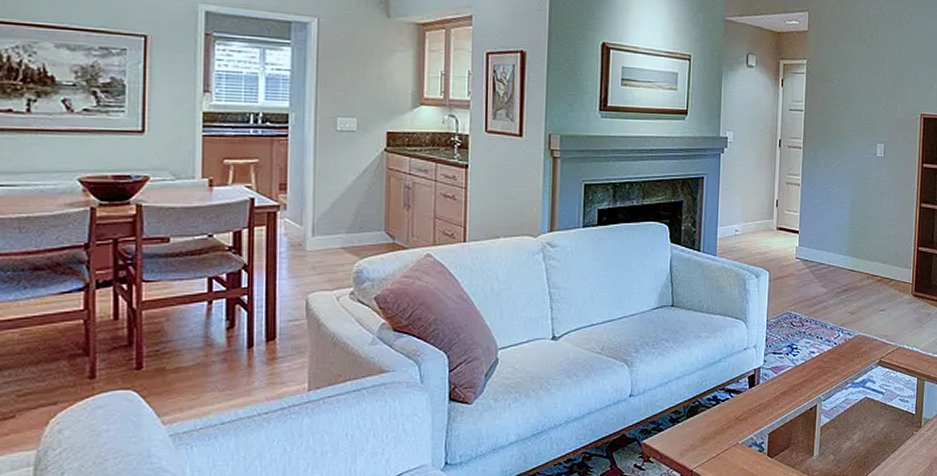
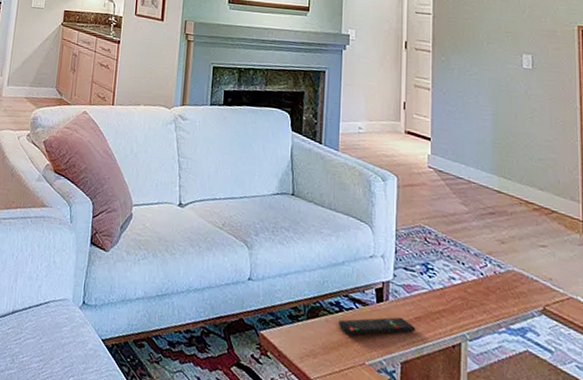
remote control: none [715,395,782,422] -> present [339,317,416,335]

